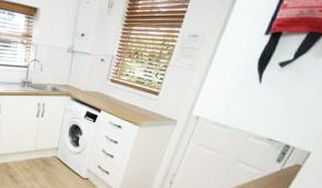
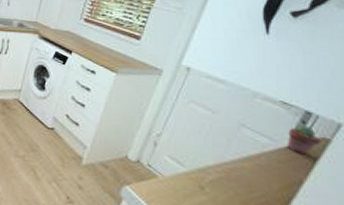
potted succulent: none [270,156,295,179] -> present [286,125,322,155]

